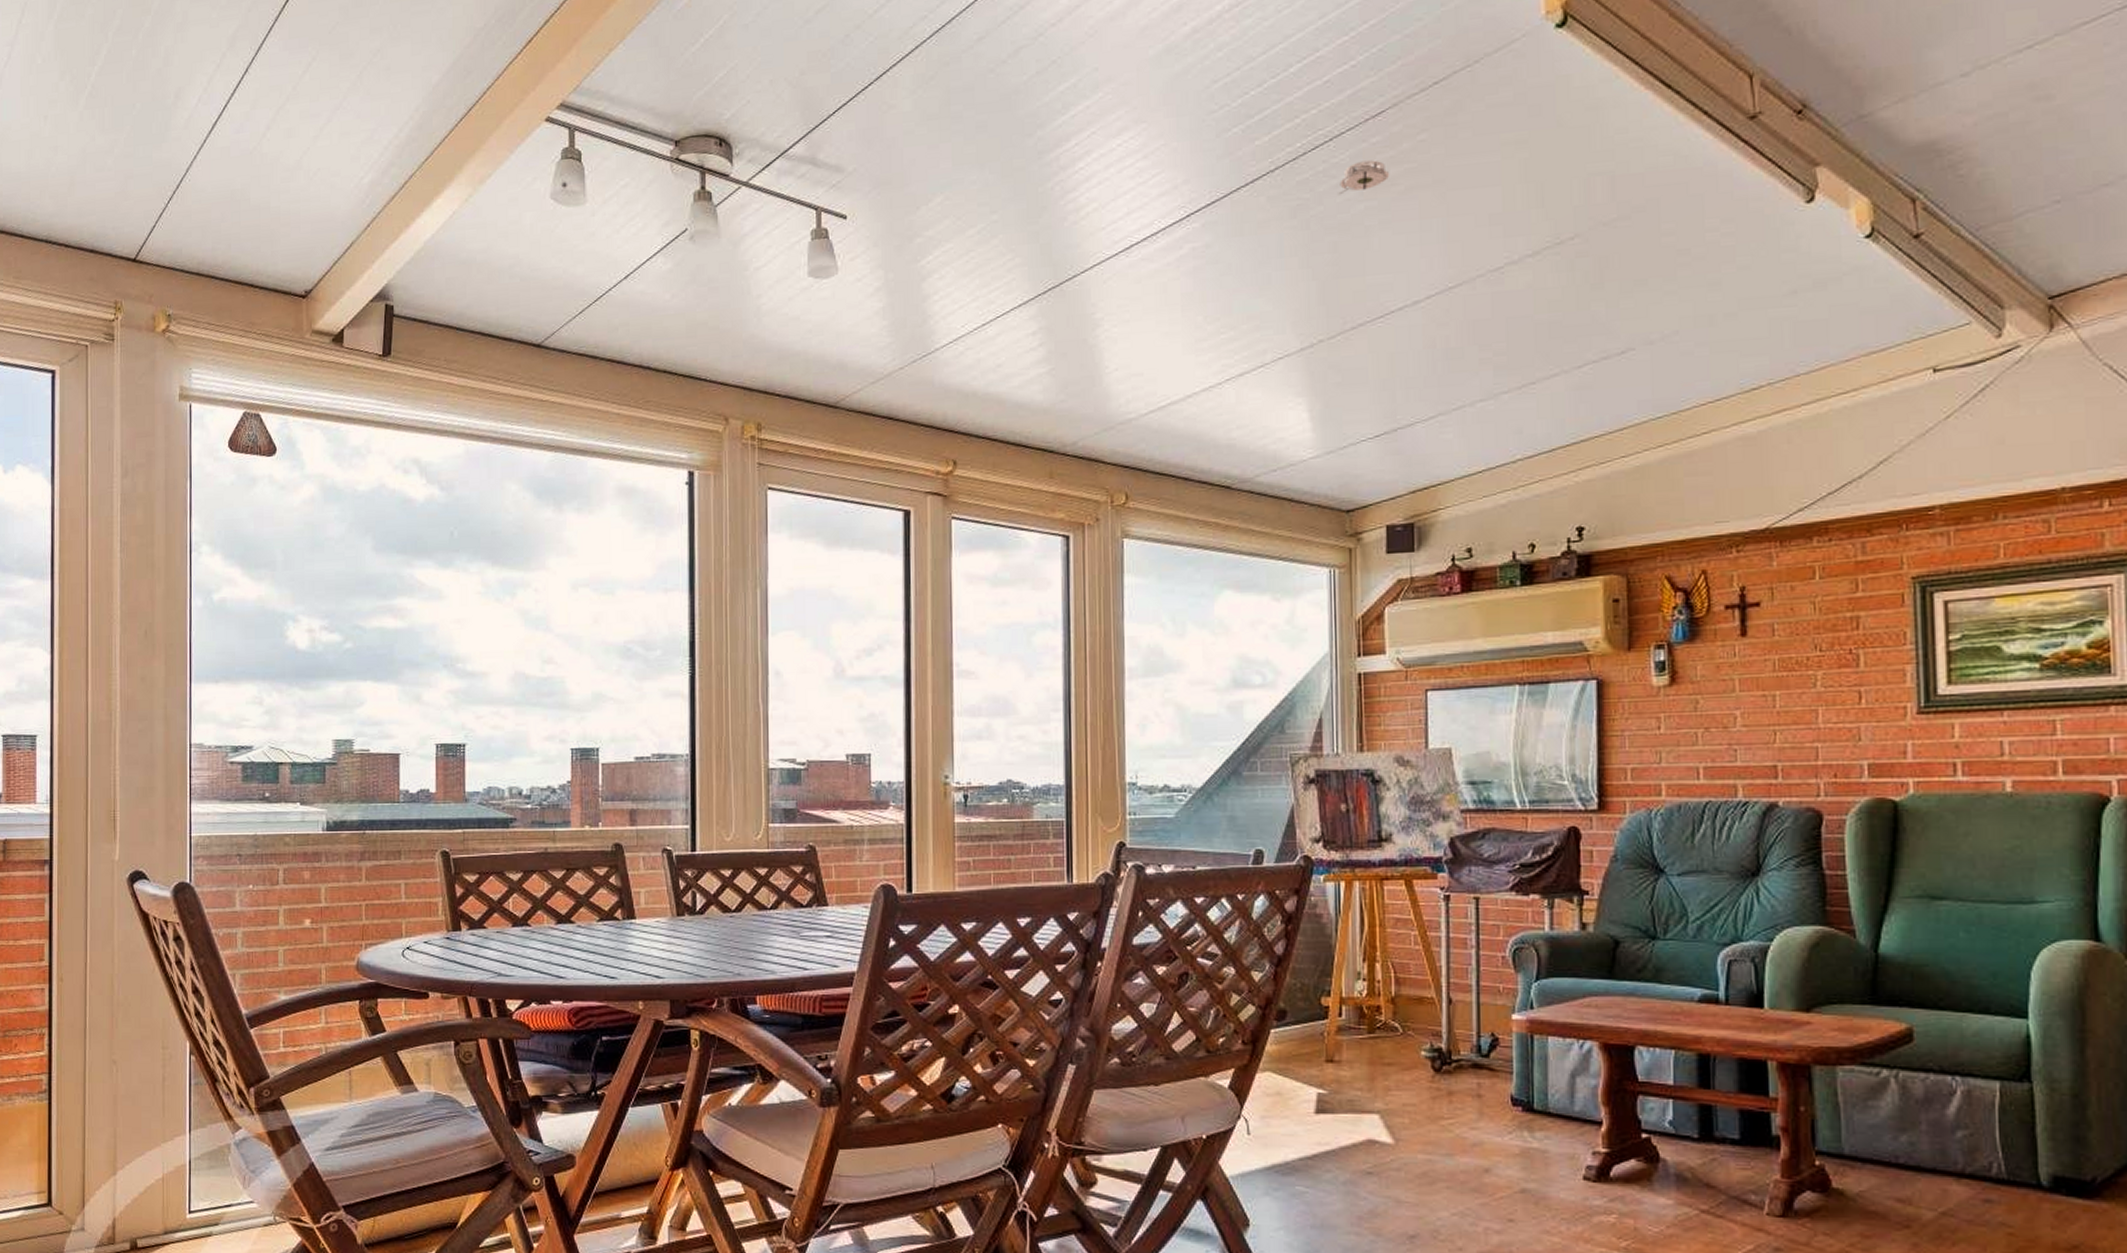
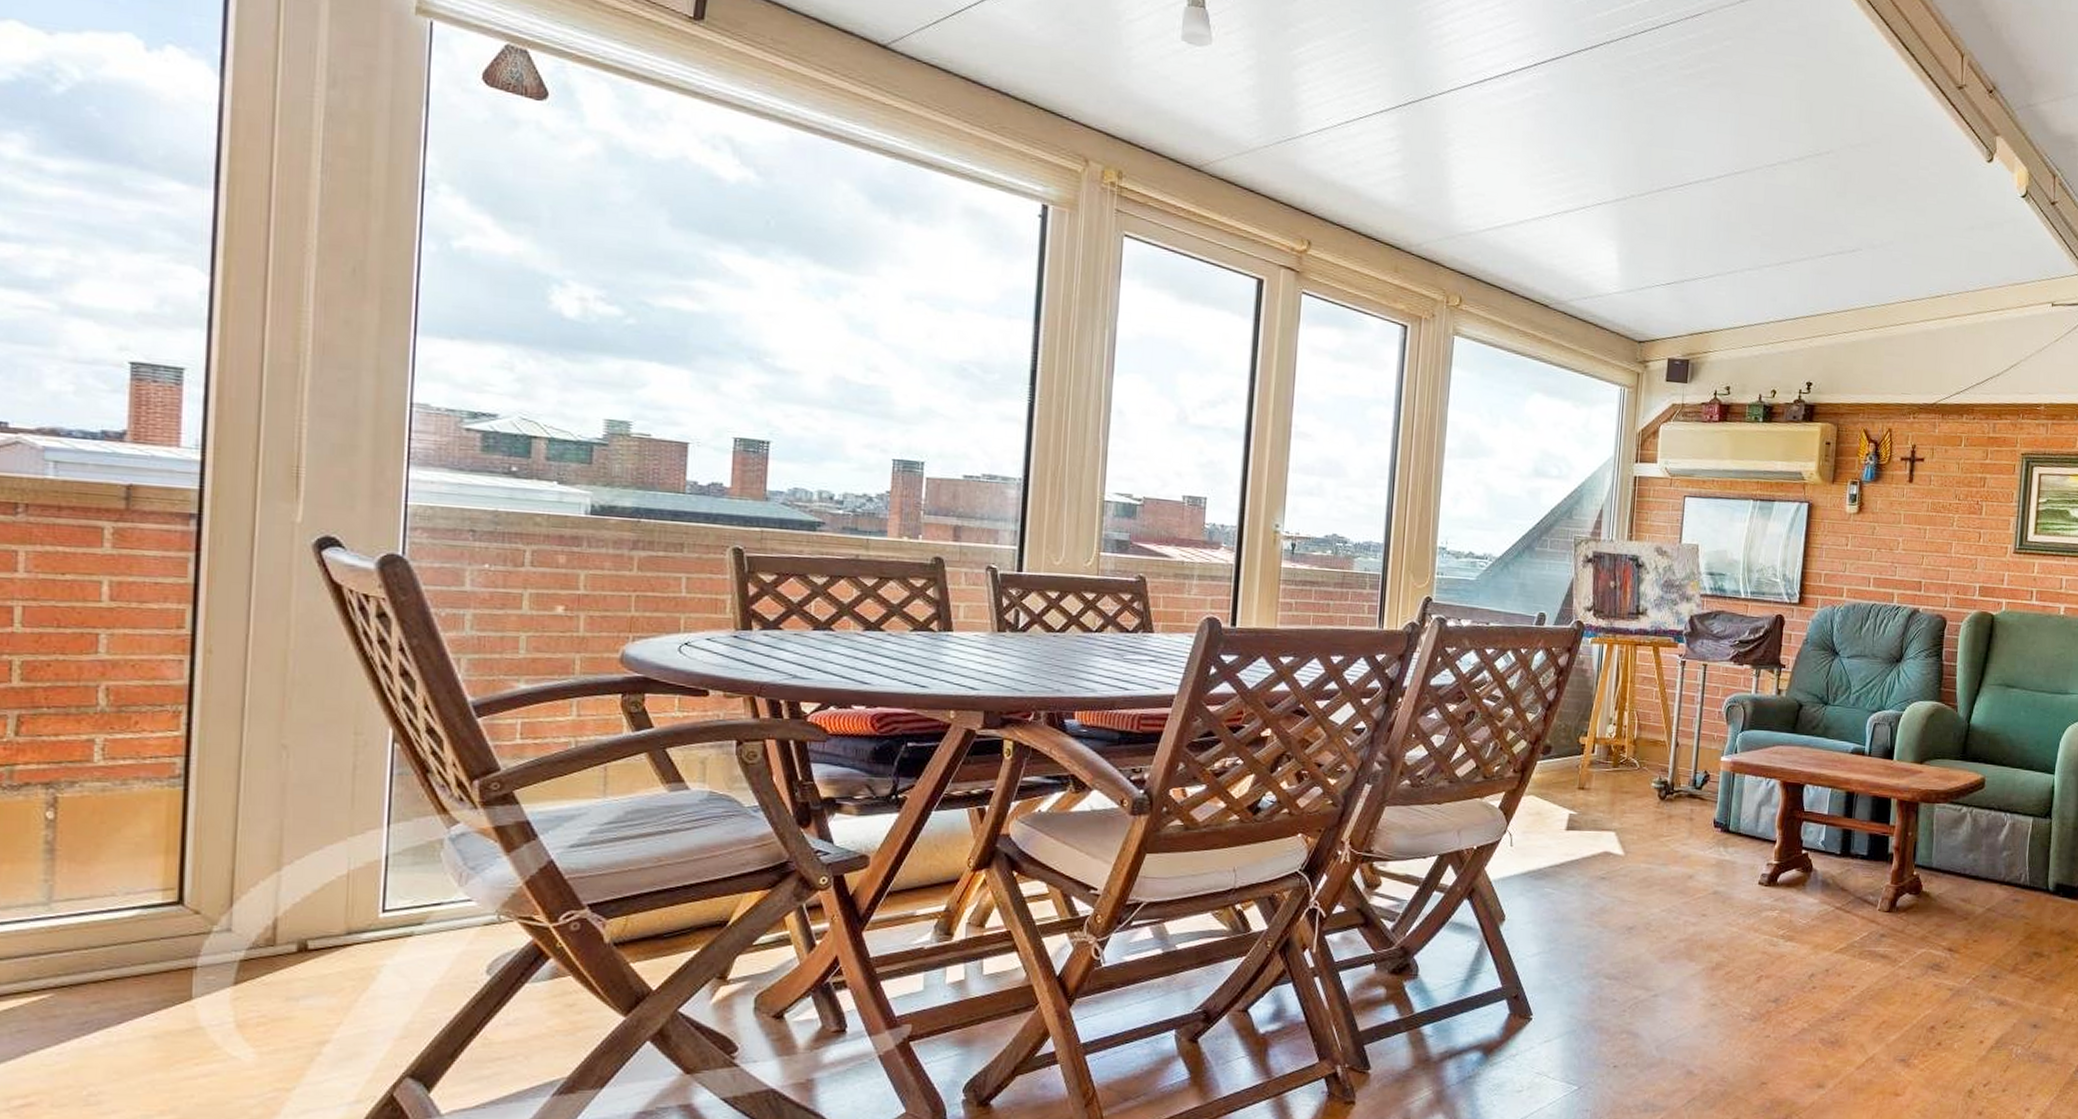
smoke detector: present [1338,160,1390,194] -> none [1658,51,1700,77]

